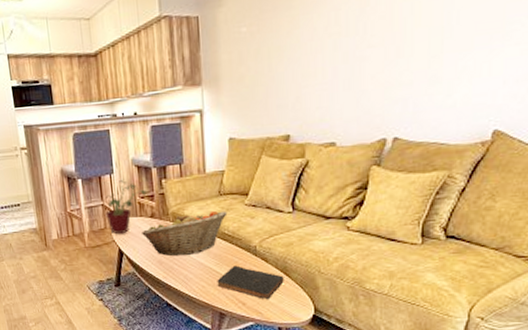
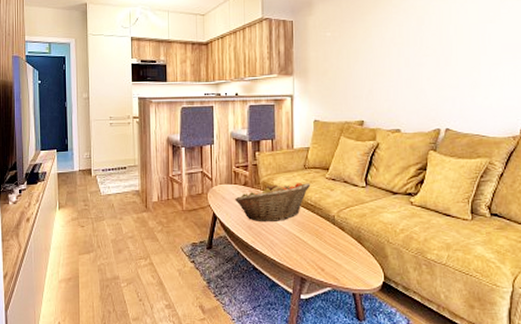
potted plant: present [105,179,148,235] -> none [204,150,243,200]
book: present [217,265,284,299] -> none [299,233,358,266]

